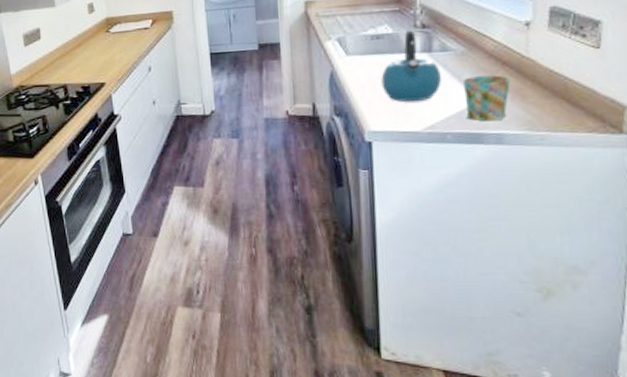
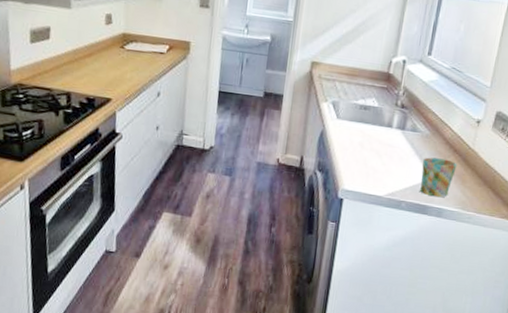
kettle: present [381,30,441,102] -> none [360,107,408,171]

